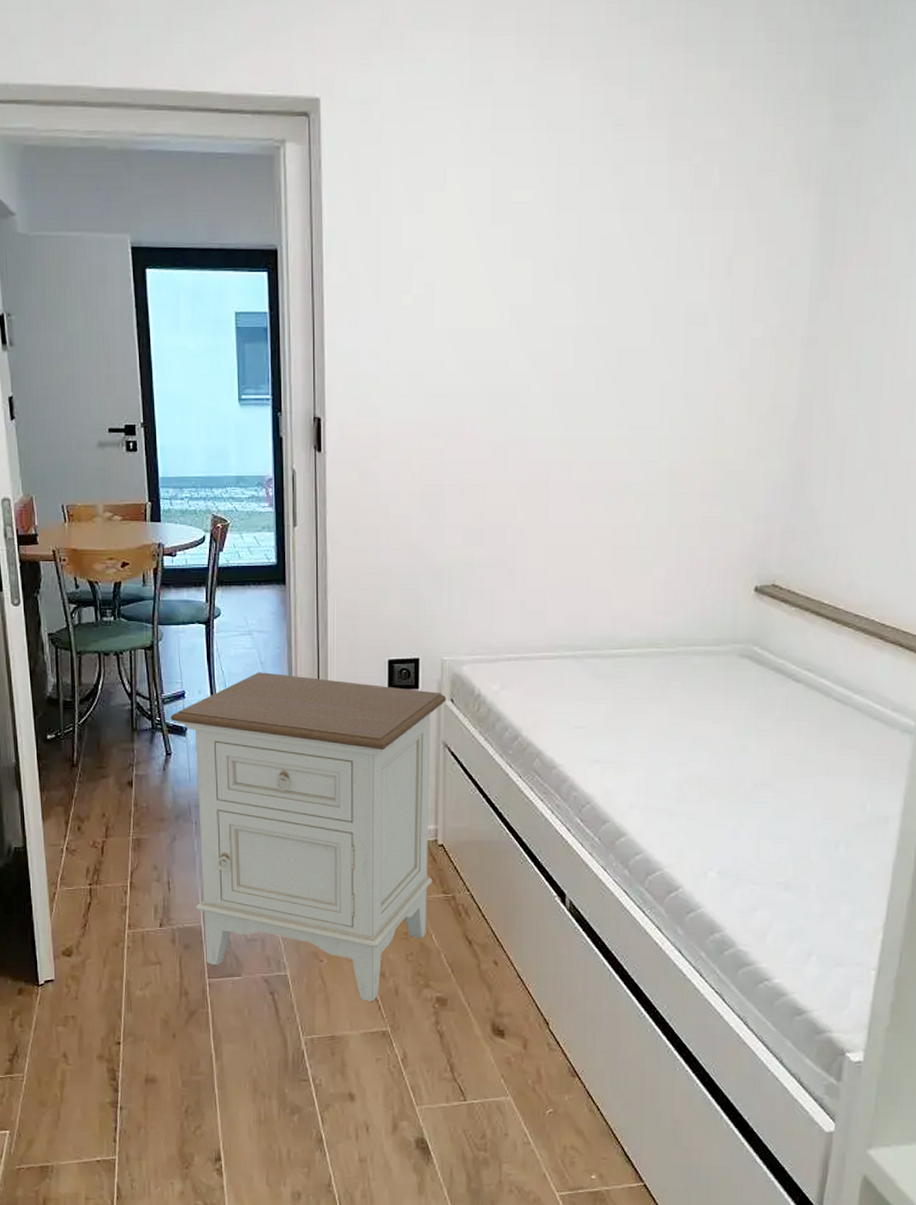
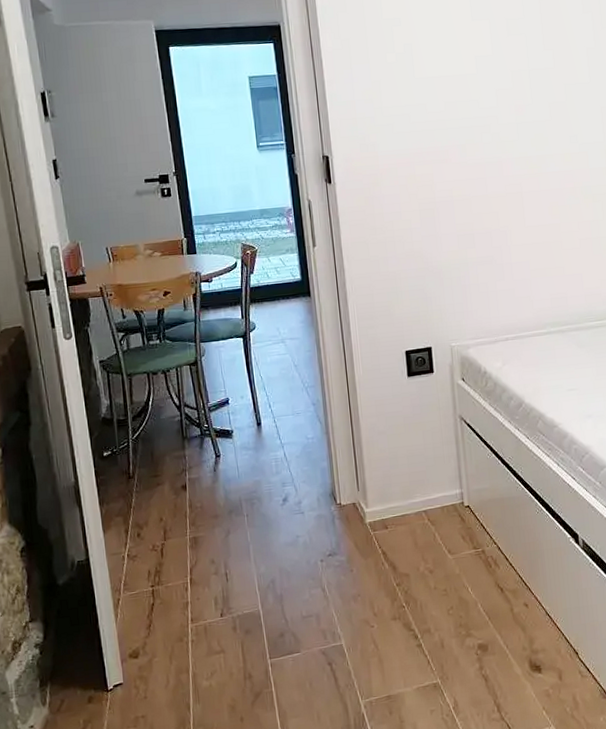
nightstand: present [170,672,447,1001] -> none [217,373,464,658]

